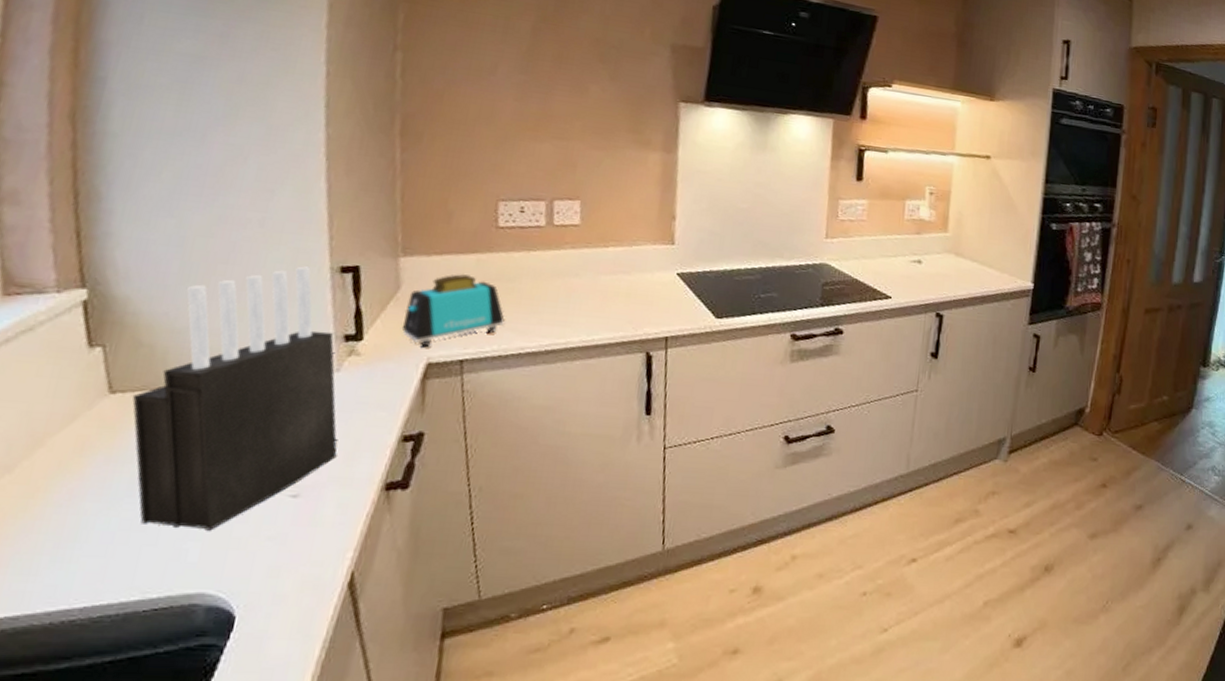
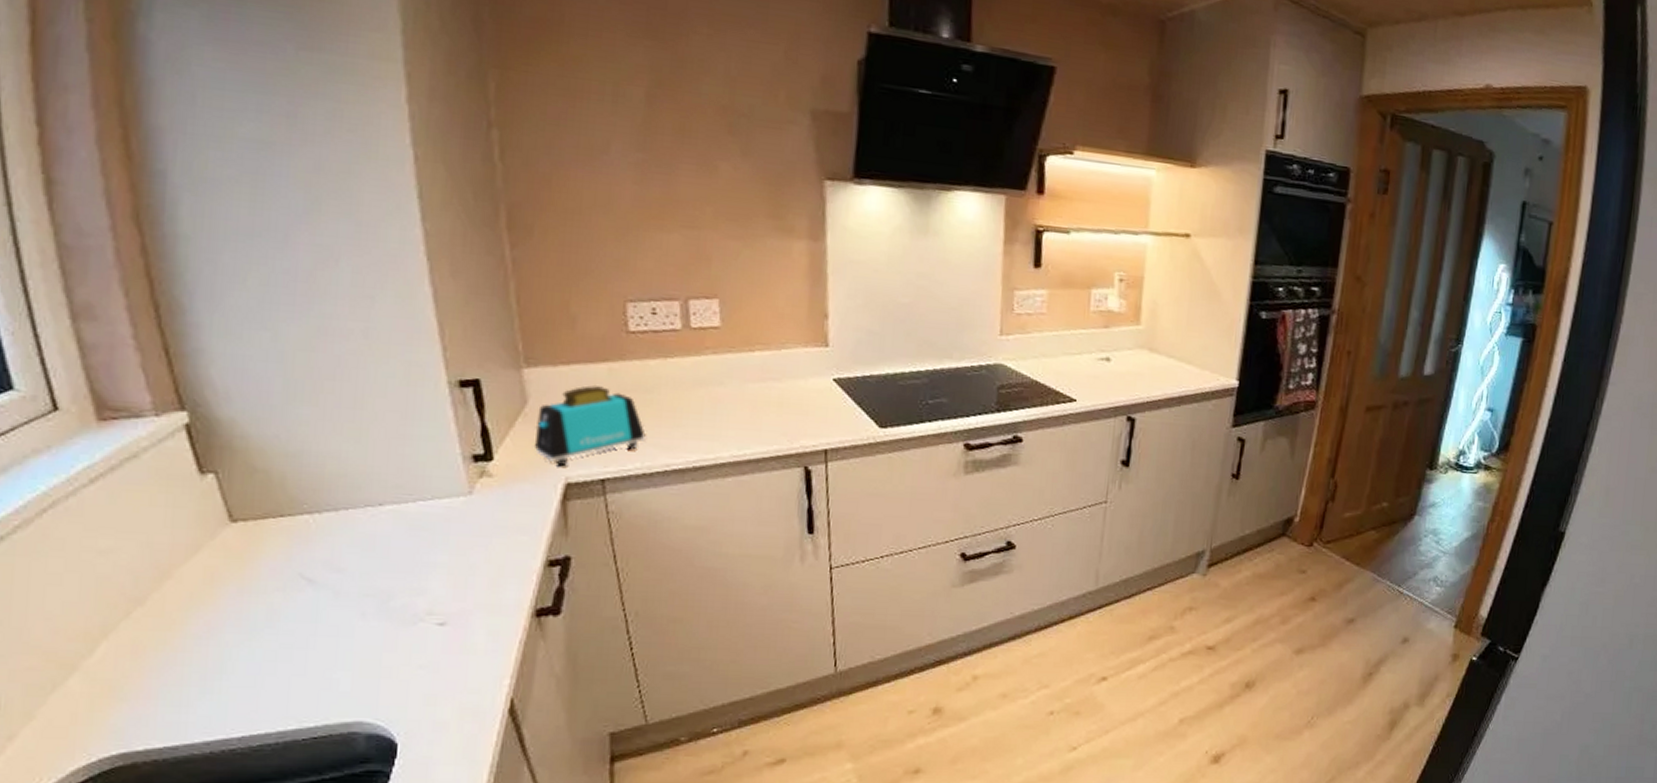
knife block: present [132,266,337,531] -> none [256,381,481,660]

